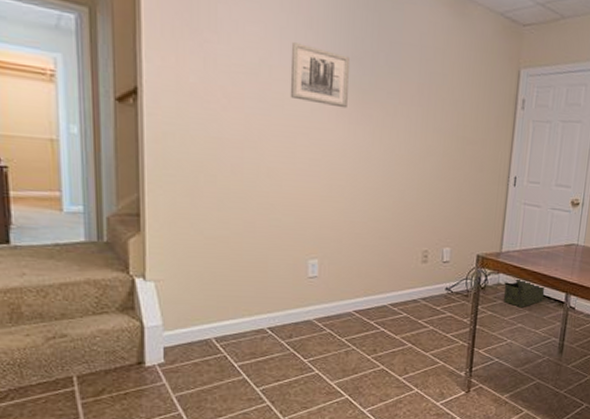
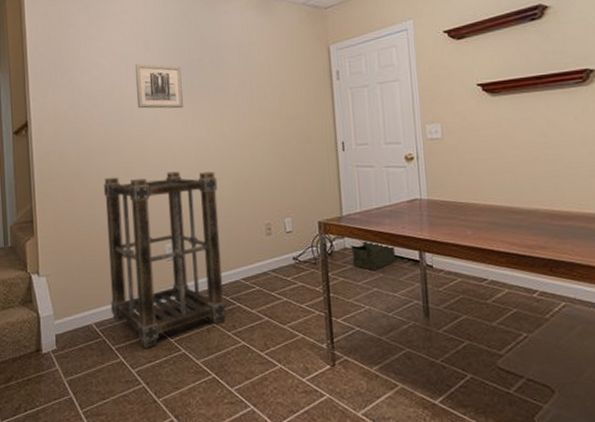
shelving unit: none [236,175,376,367] -> present [103,171,227,348]

